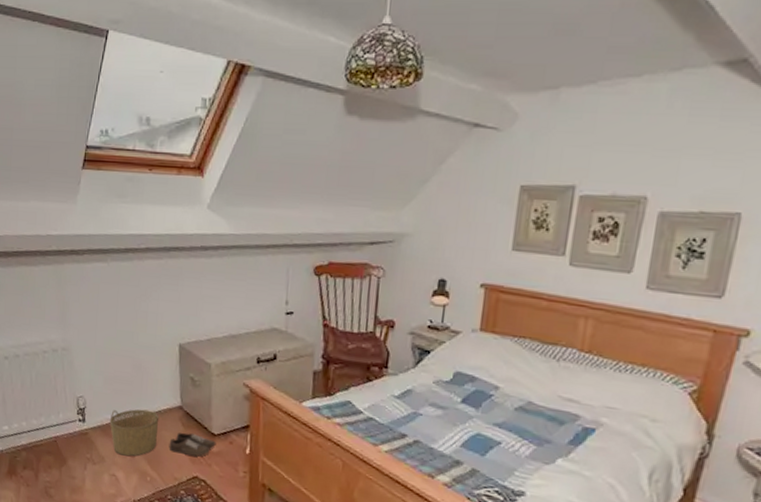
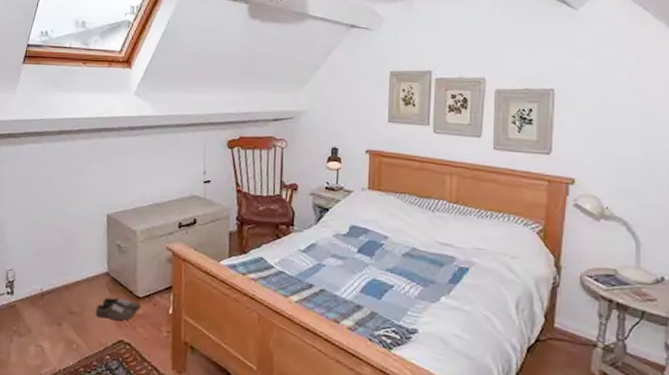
basket: present [109,409,160,457] -> none [37,278,87,326]

